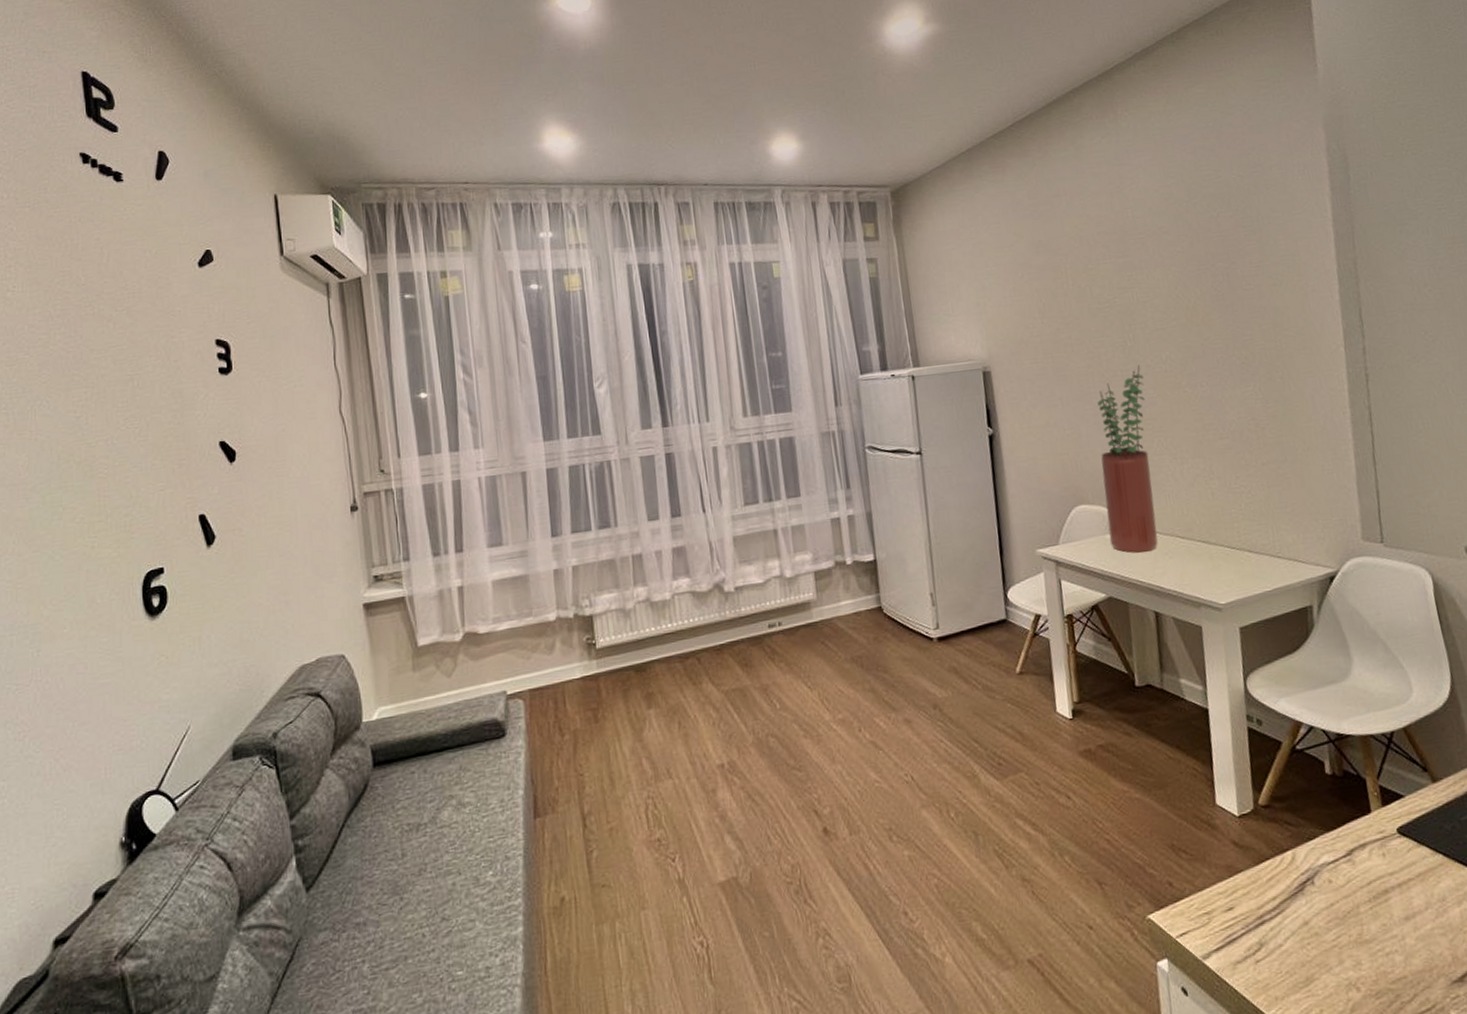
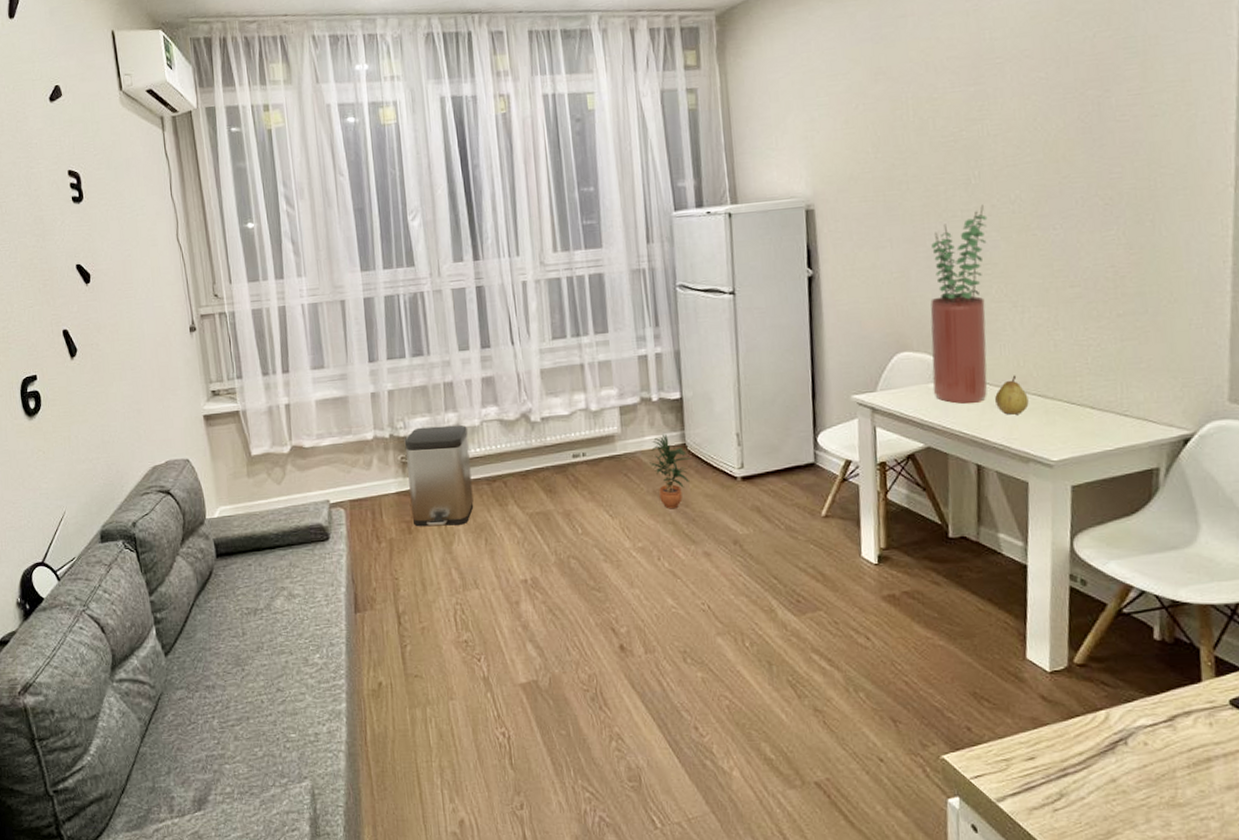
pedal bin: none [590,600,666,714] -> present [404,425,474,527]
potted plant: none [846,597,888,676] -> present [650,434,692,509]
fruit: none [1165,523,1196,562] -> present [995,375,1029,415]

